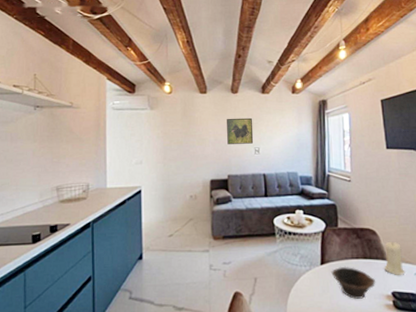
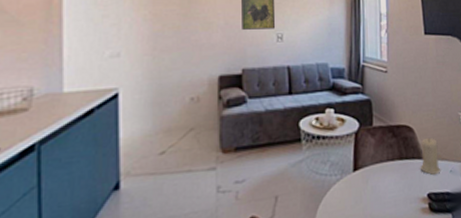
bowl: present [331,266,375,299] -> none [365,170,411,207]

